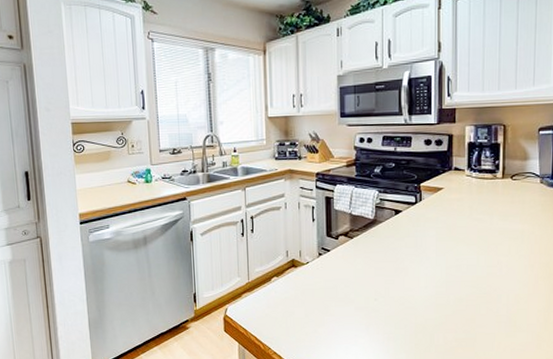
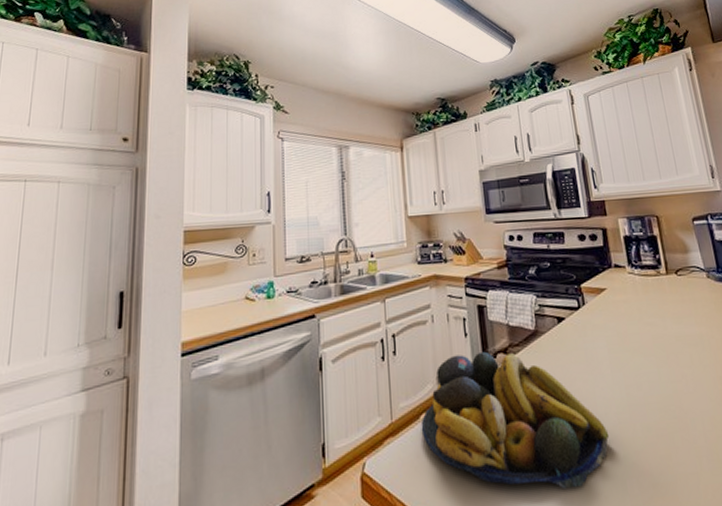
fruit bowl: none [272,234,426,337] -> present [421,351,610,489]

